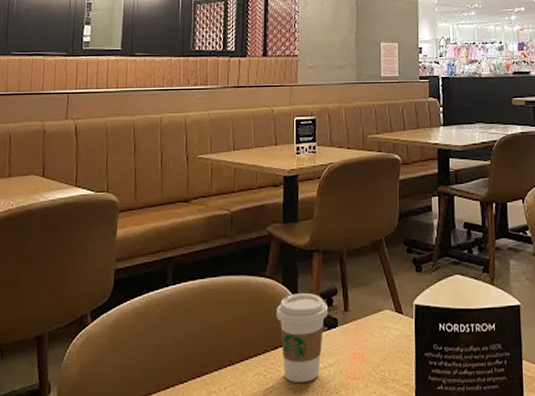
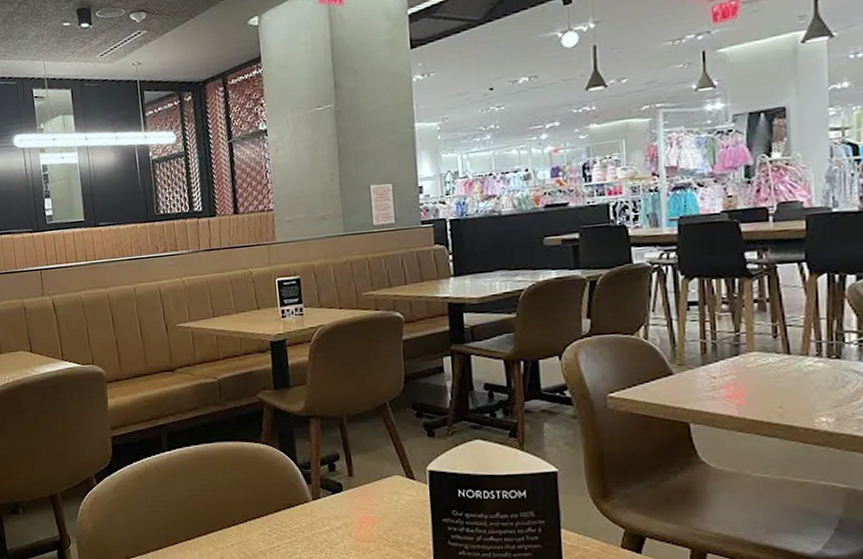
coffee cup: present [276,293,329,384] -> none [275,459,332,544]

